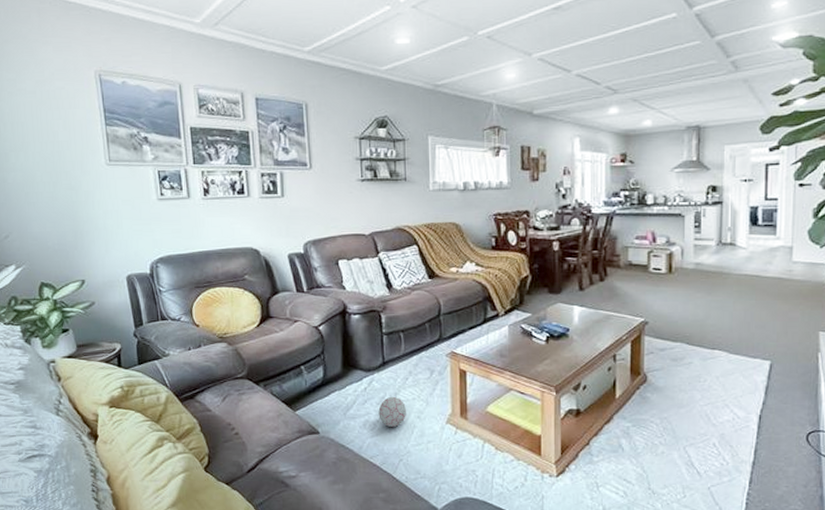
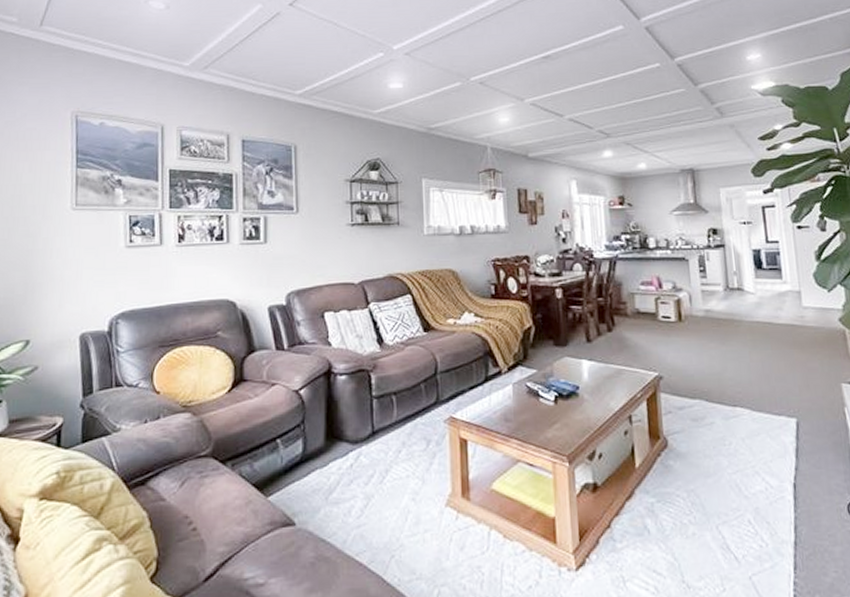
decorative ball: present [378,396,406,427] -> none [366,474,399,513]

